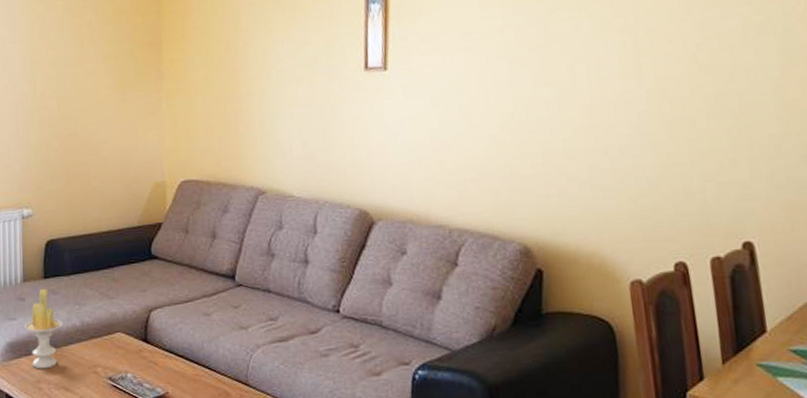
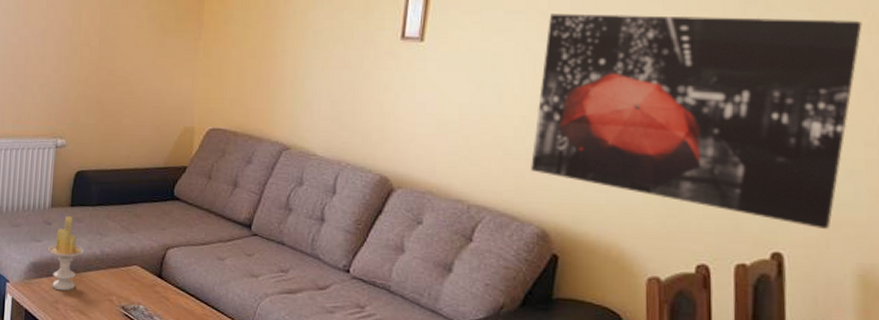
wall art: none [505,10,797,214] -> present [531,13,862,229]

